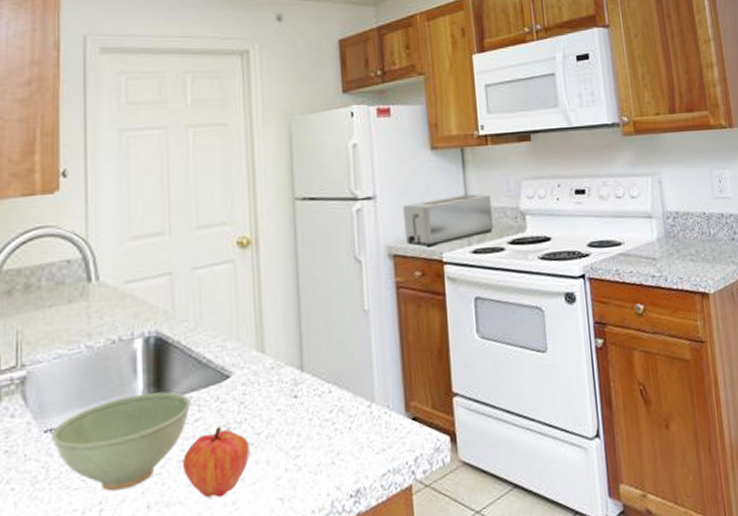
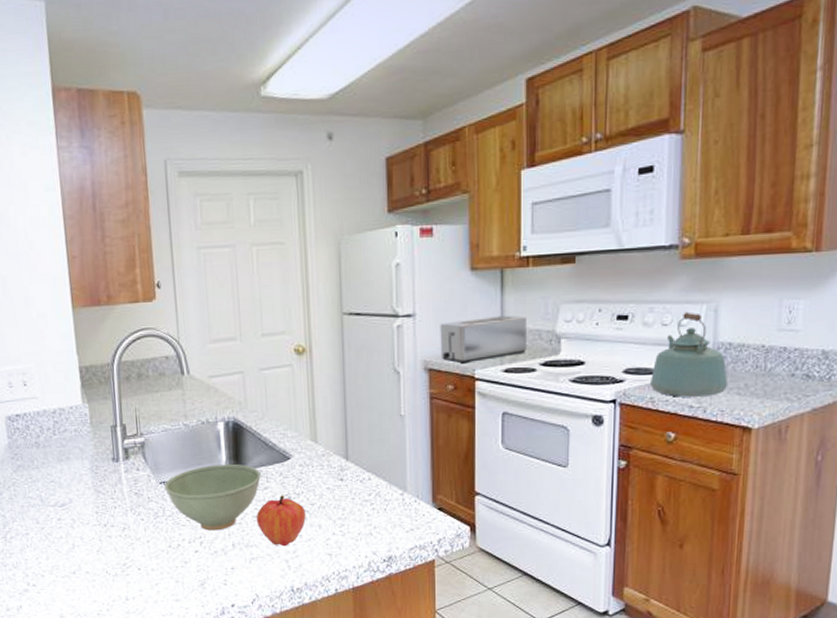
kettle: none [613,184,682,268] -> present [649,311,729,398]

